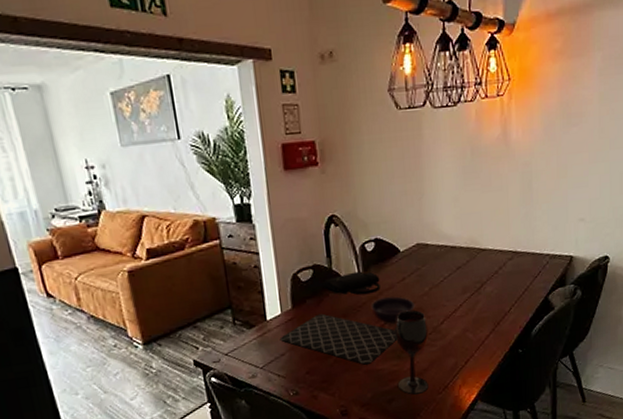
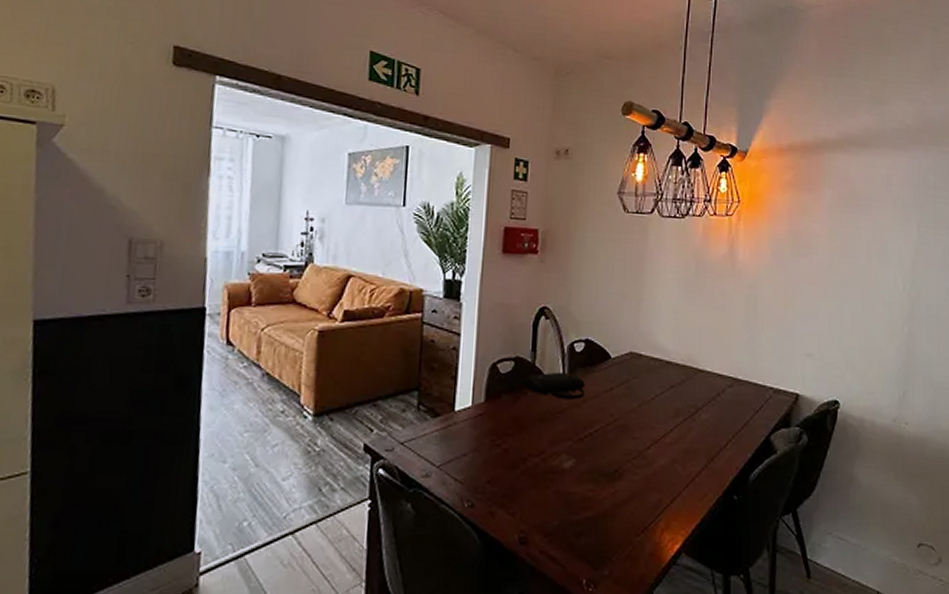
placemat: present [280,313,398,365] -> none [464,413,596,483]
bowl: present [371,296,415,325] -> none [571,407,620,440]
wine glass: present [394,310,429,395] -> none [589,426,633,532]

